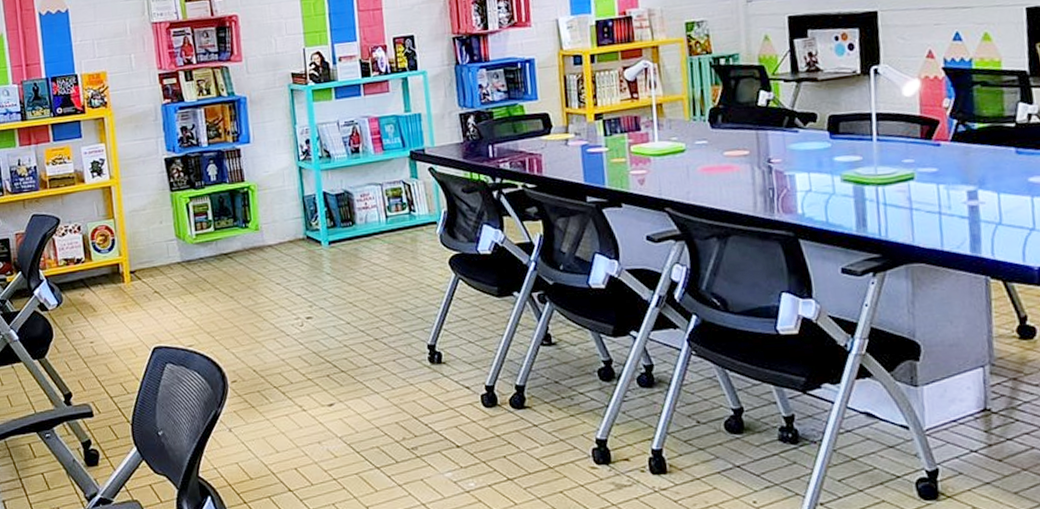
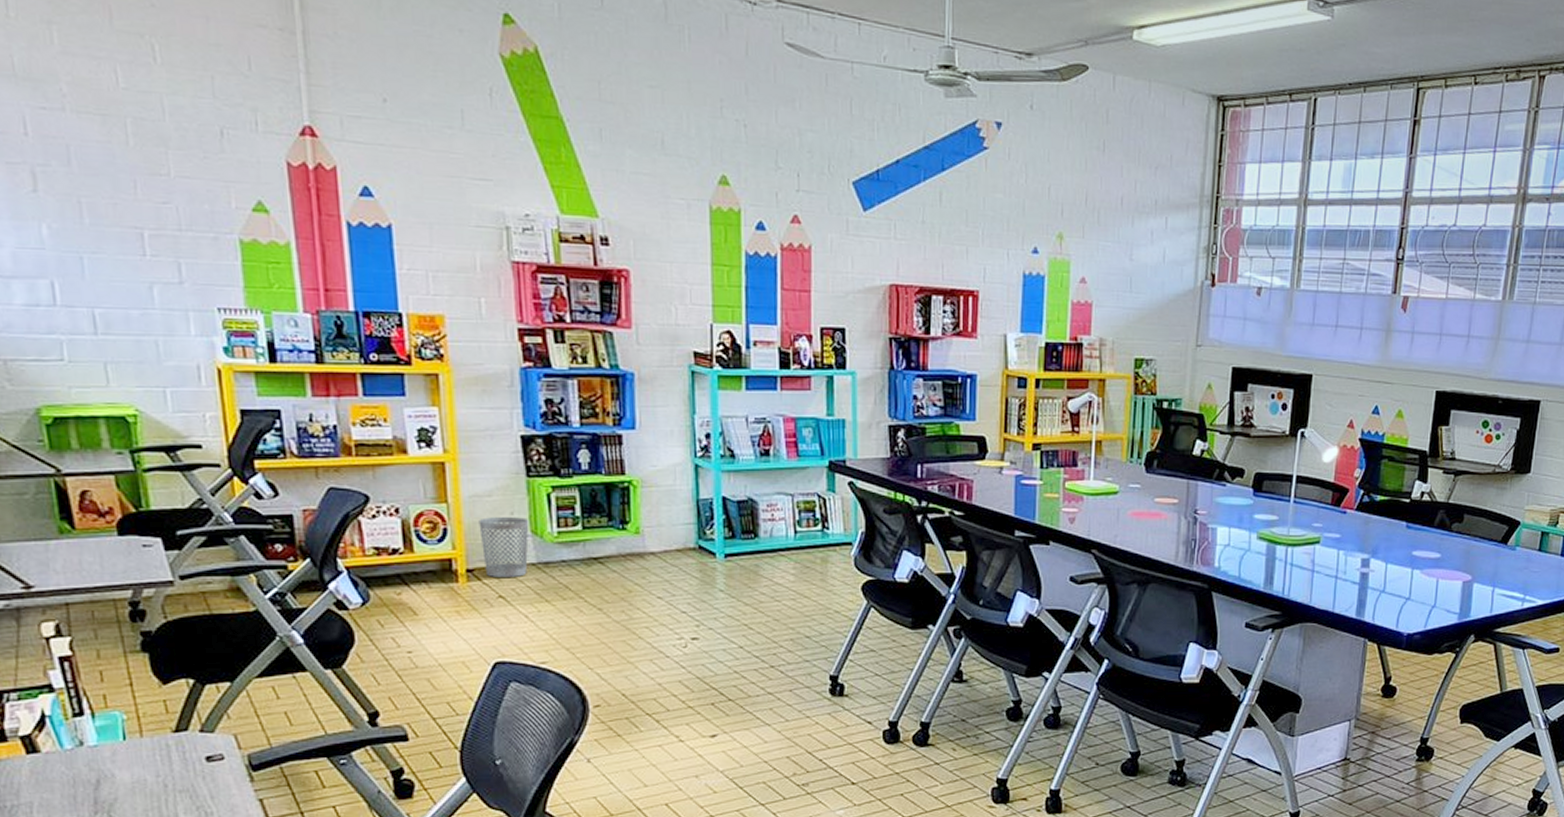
wastebasket: none [137,225,175,276] -> present [478,517,529,577]

